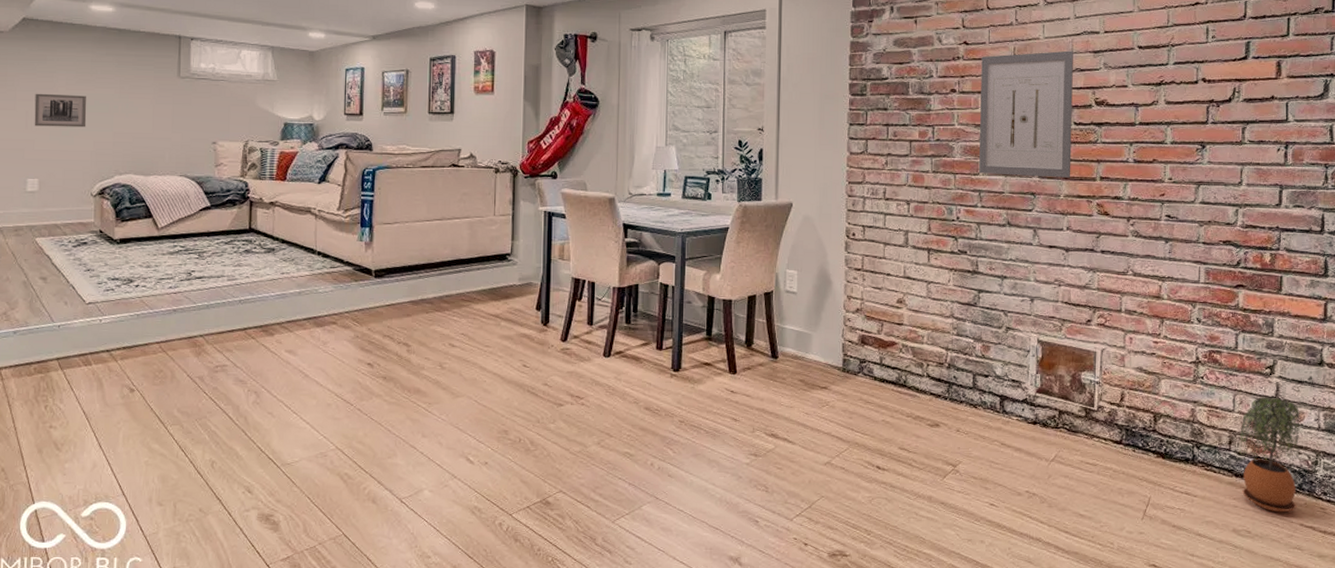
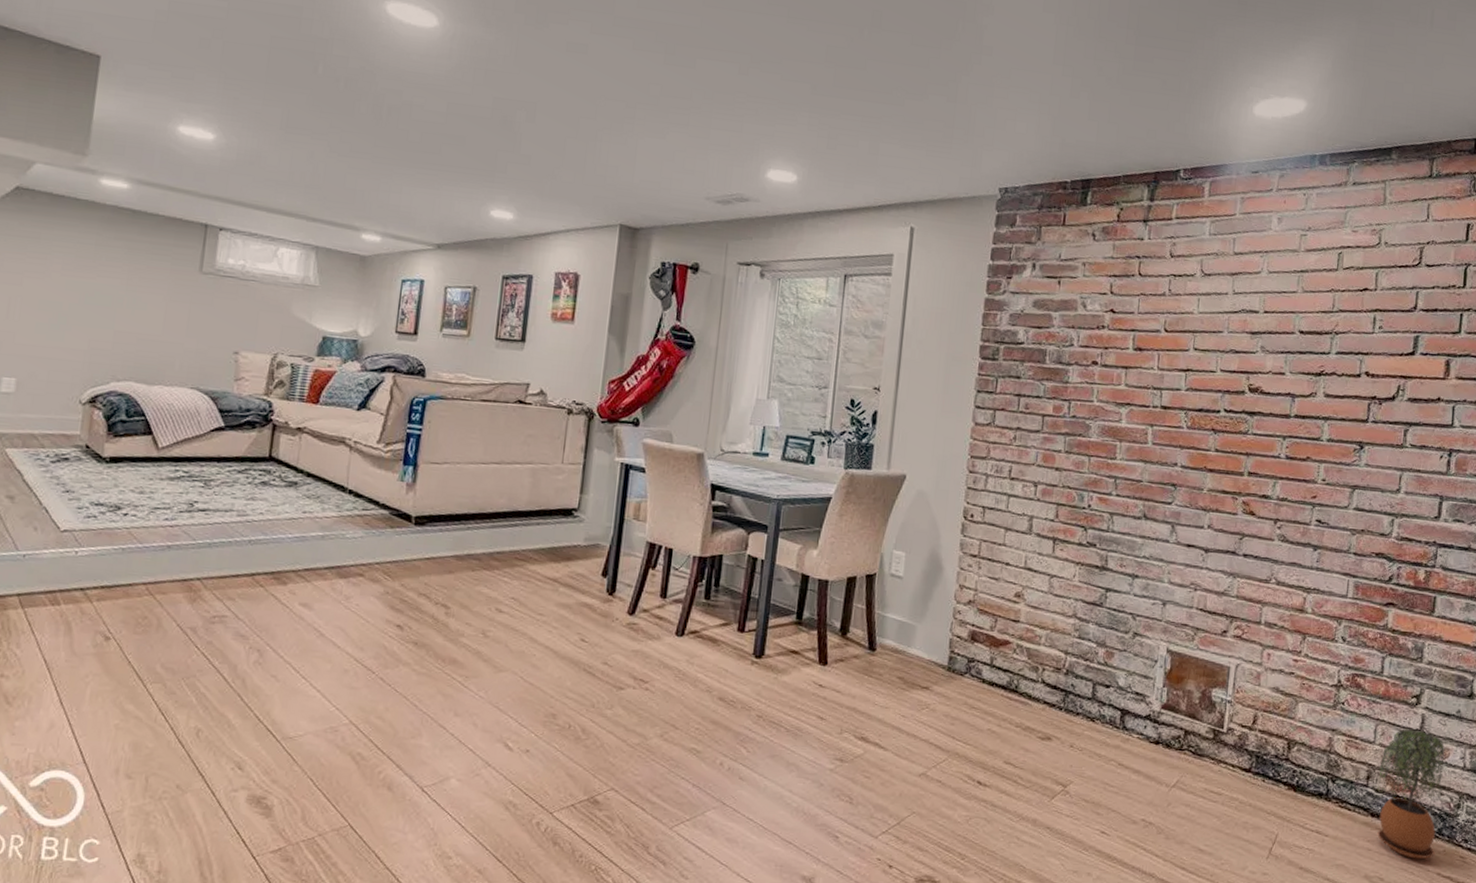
wall art: present [34,93,87,128] -> none [17,276,85,322]
wall art: present [979,50,1073,178] -> none [1116,327,1229,470]

